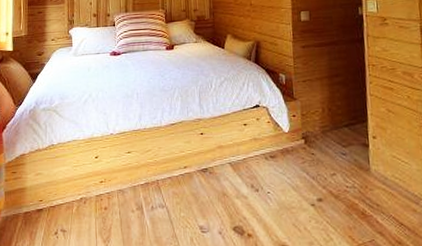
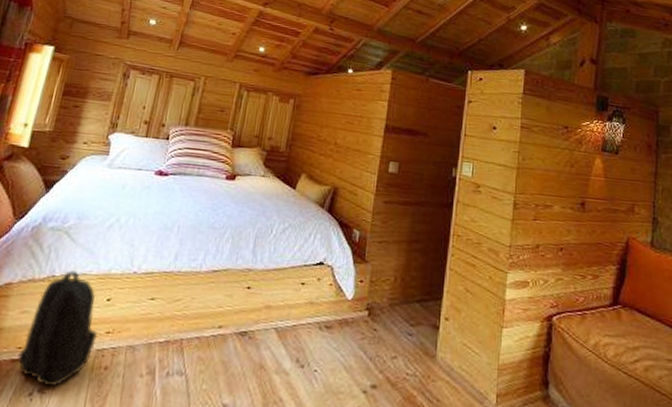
backpack: none [40,138,95,227] -> present [17,269,98,387]

